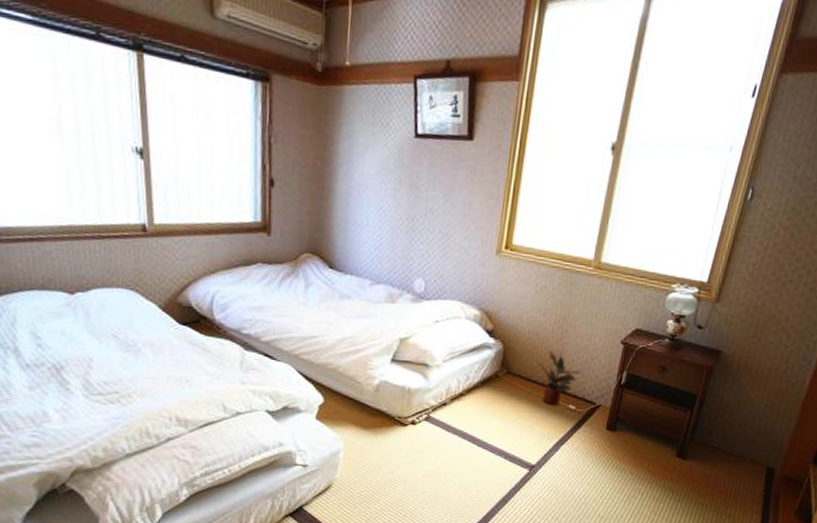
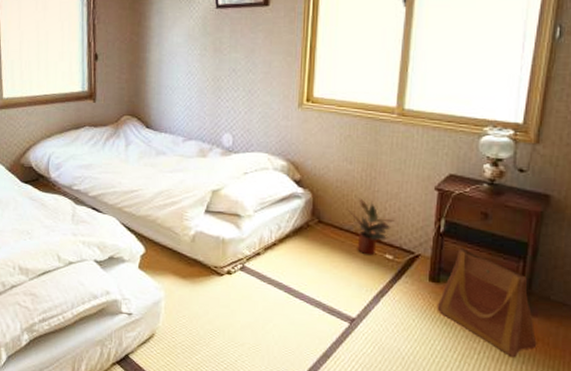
tote bag: none [610,399,693,497] -> present [436,248,537,358]

